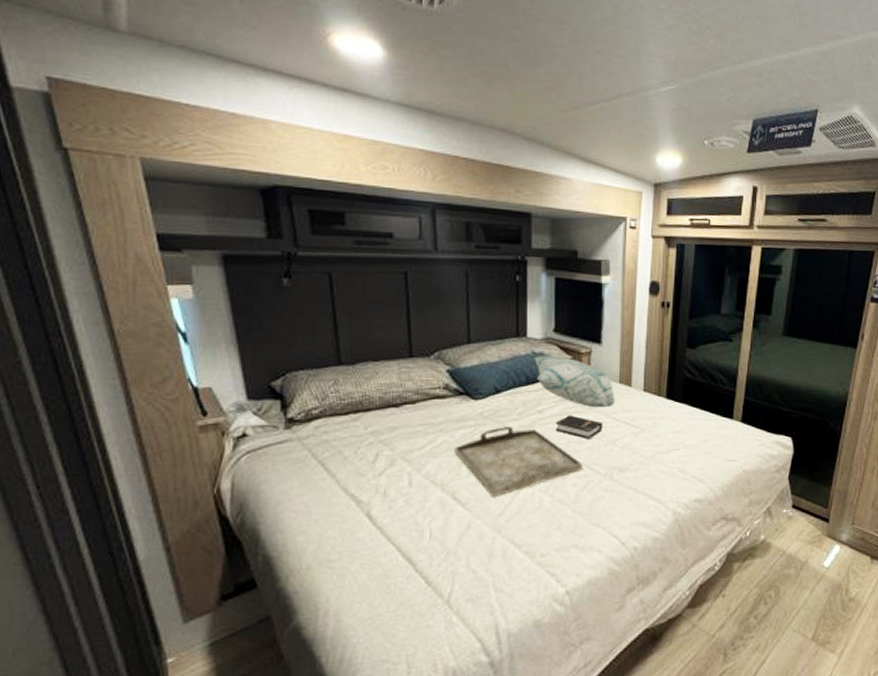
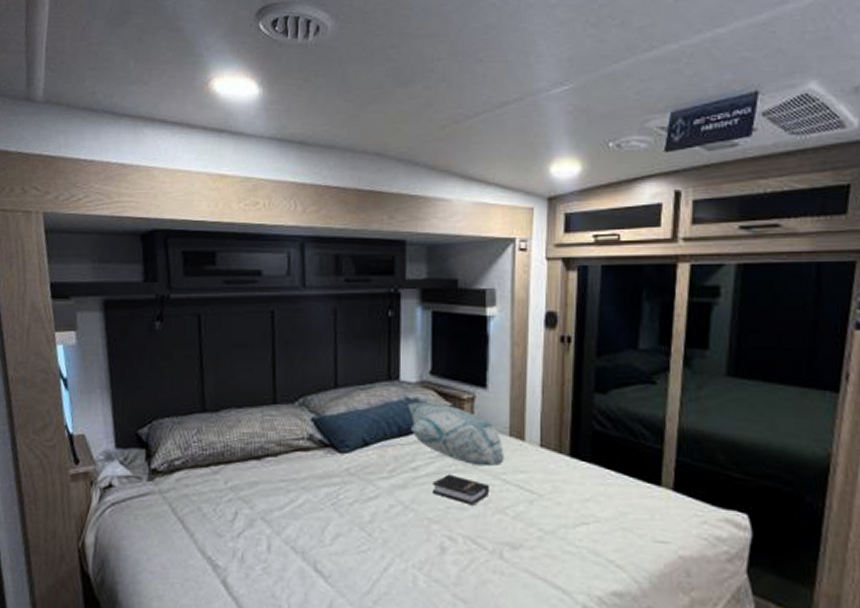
serving tray: present [454,427,582,498] -> none [317,486,464,572]

